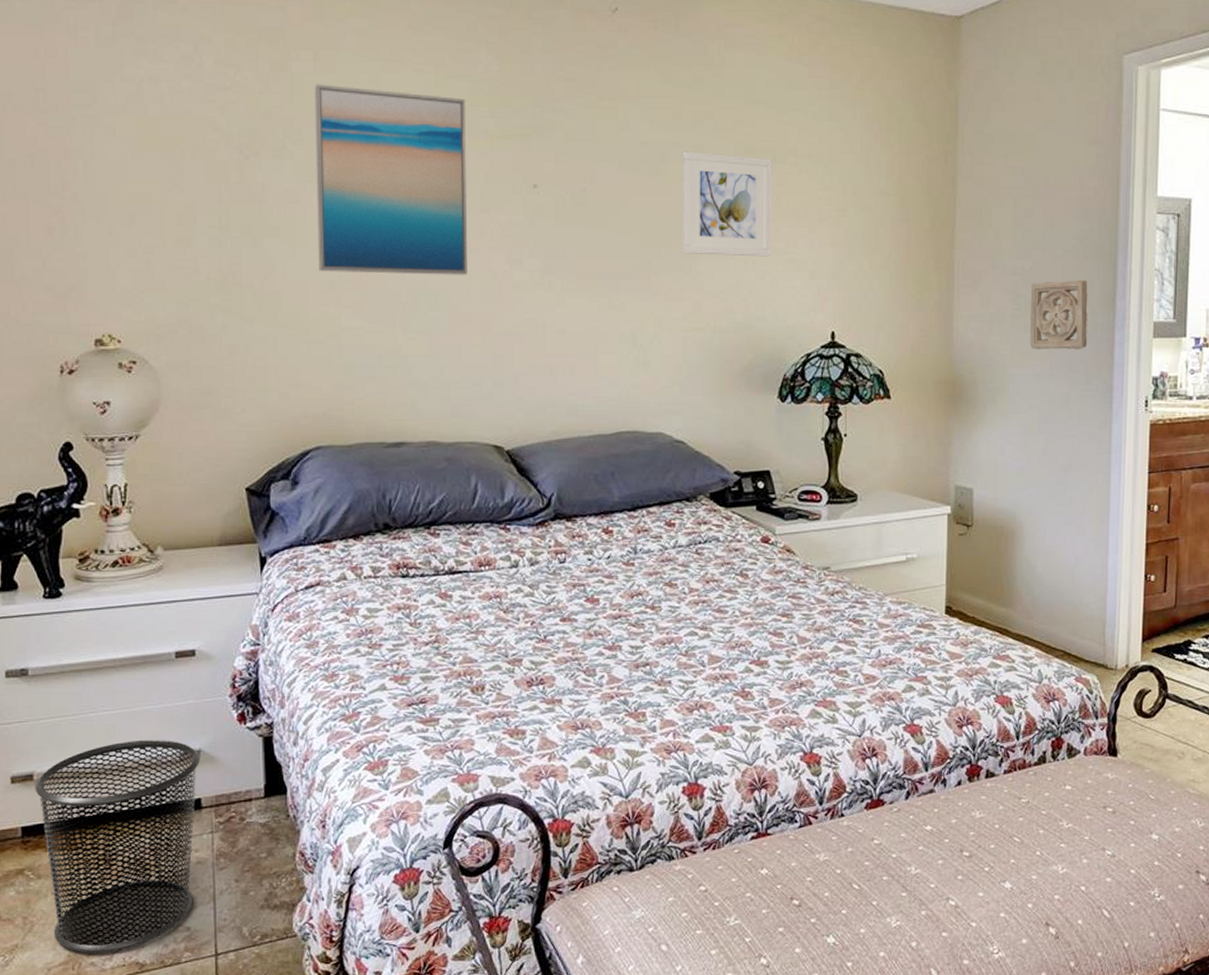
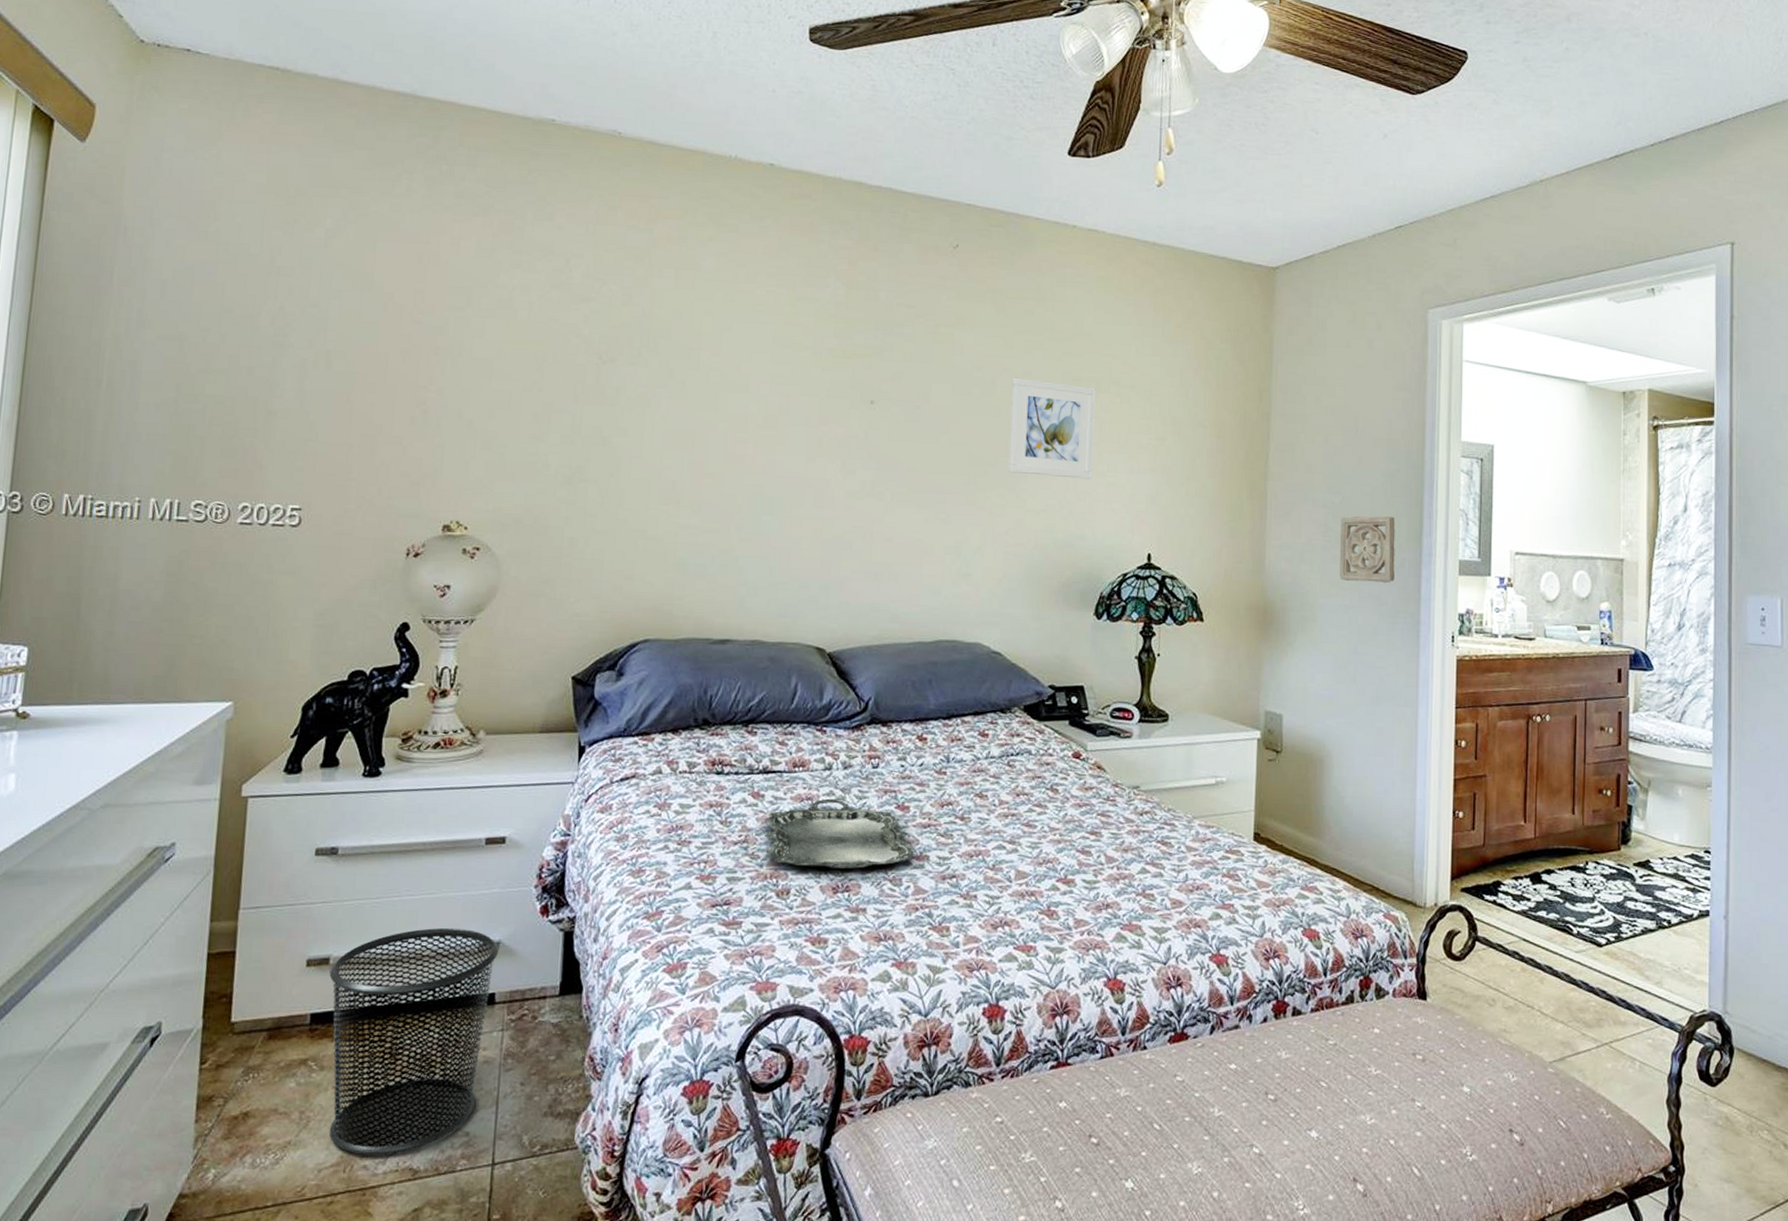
wall art: present [314,84,467,275] -> none [662,299,813,482]
serving tray: none [454,595,608,664] -> present [763,798,916,870]

